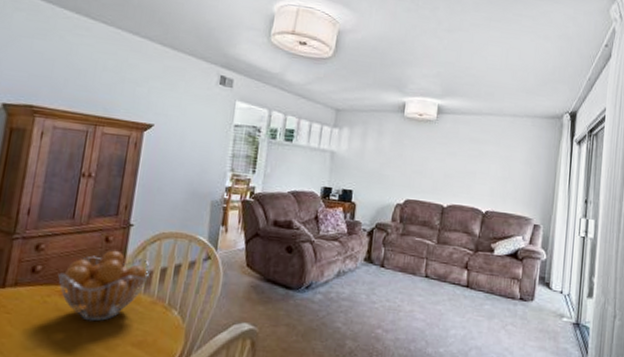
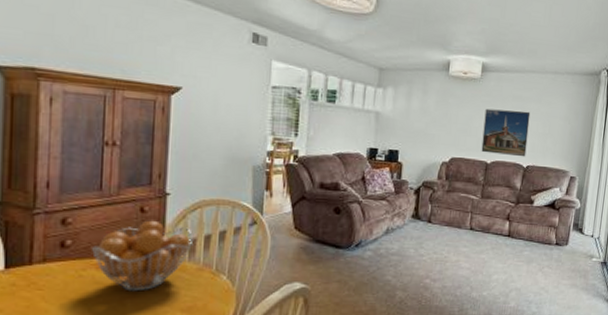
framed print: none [437,150,489,202] -> present [481,108,531,157]

